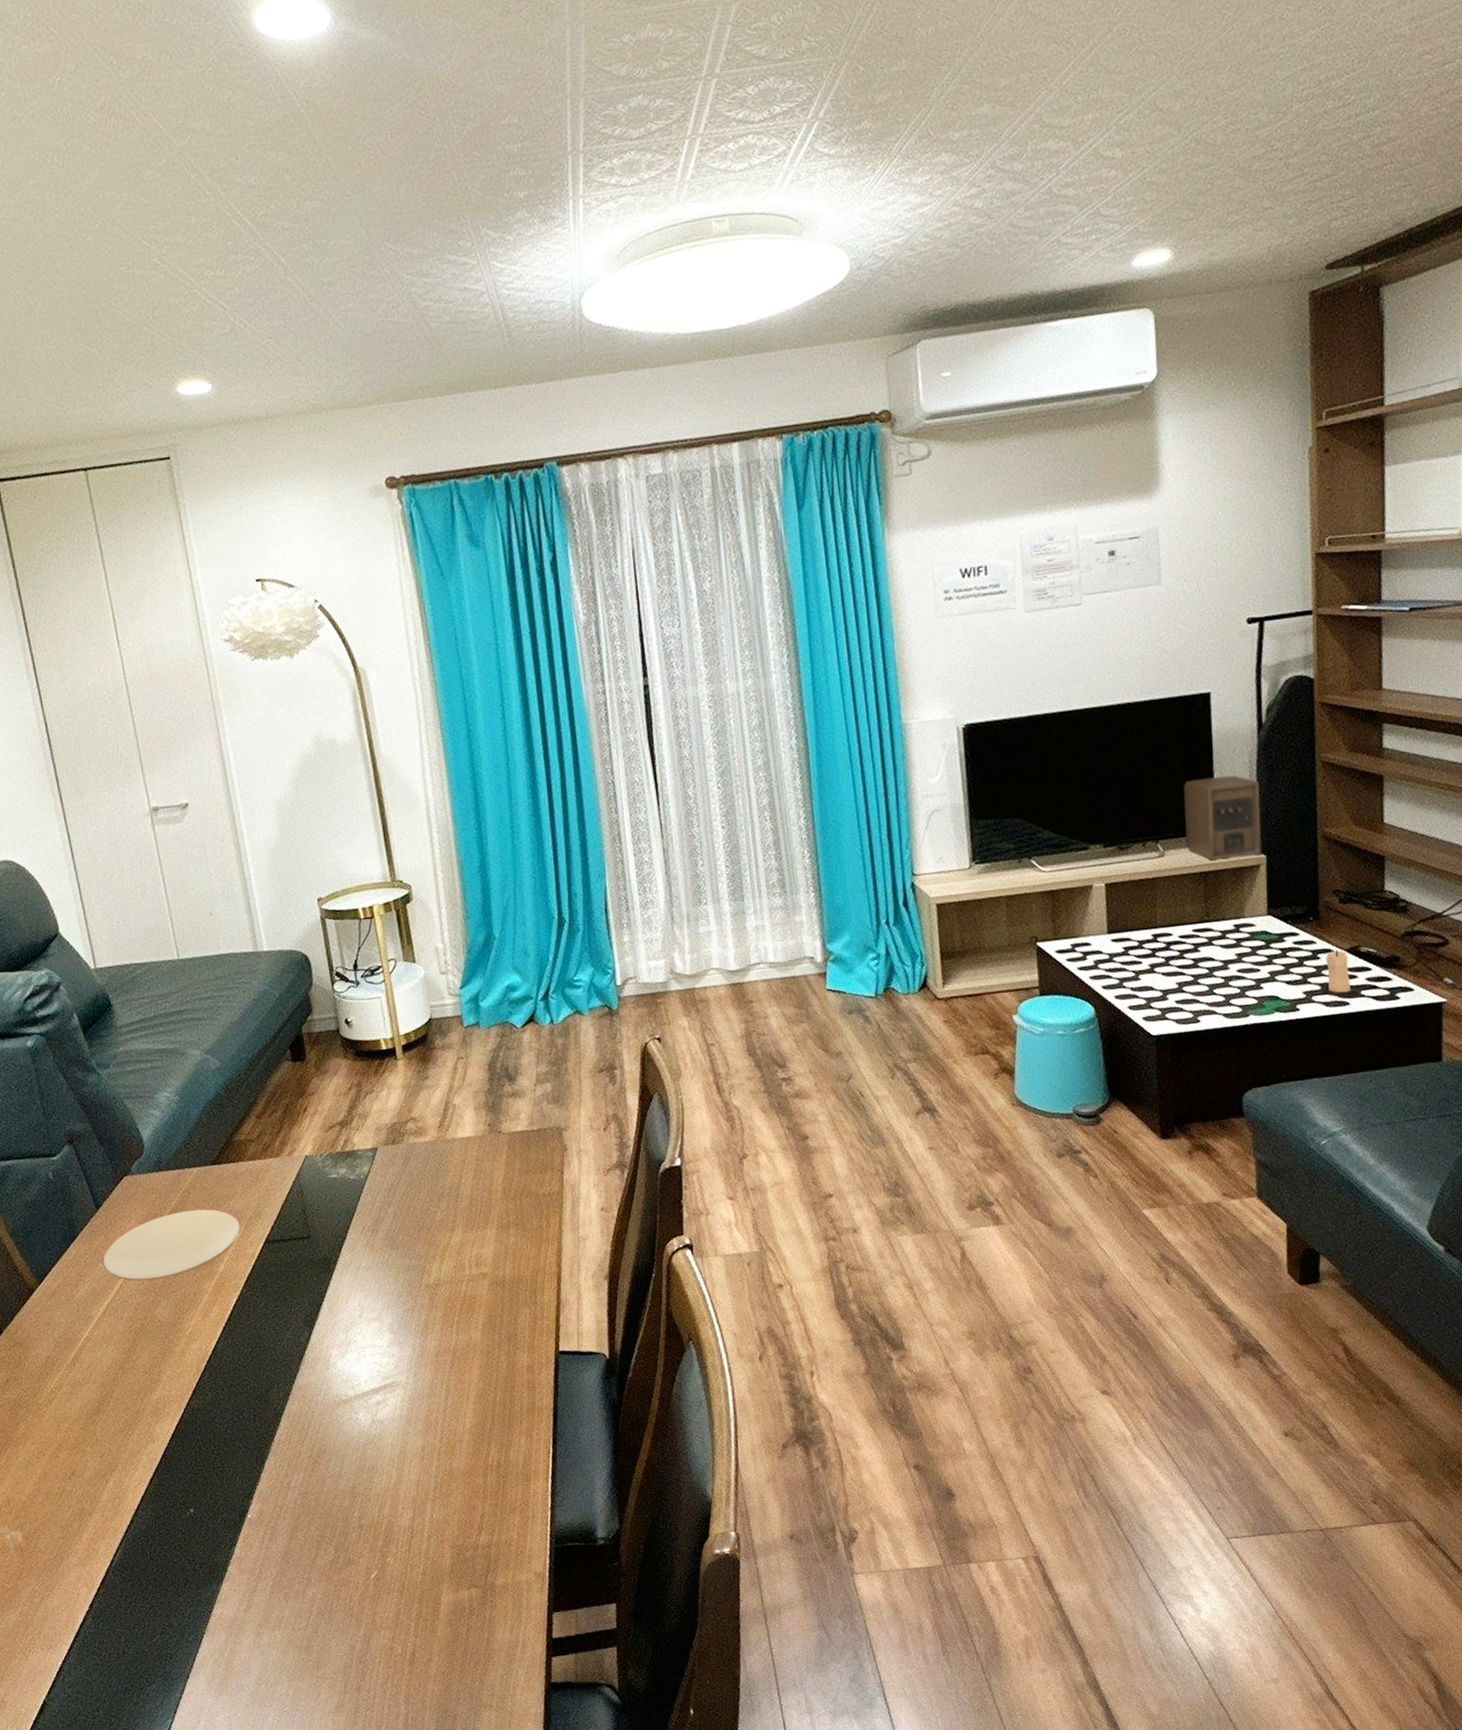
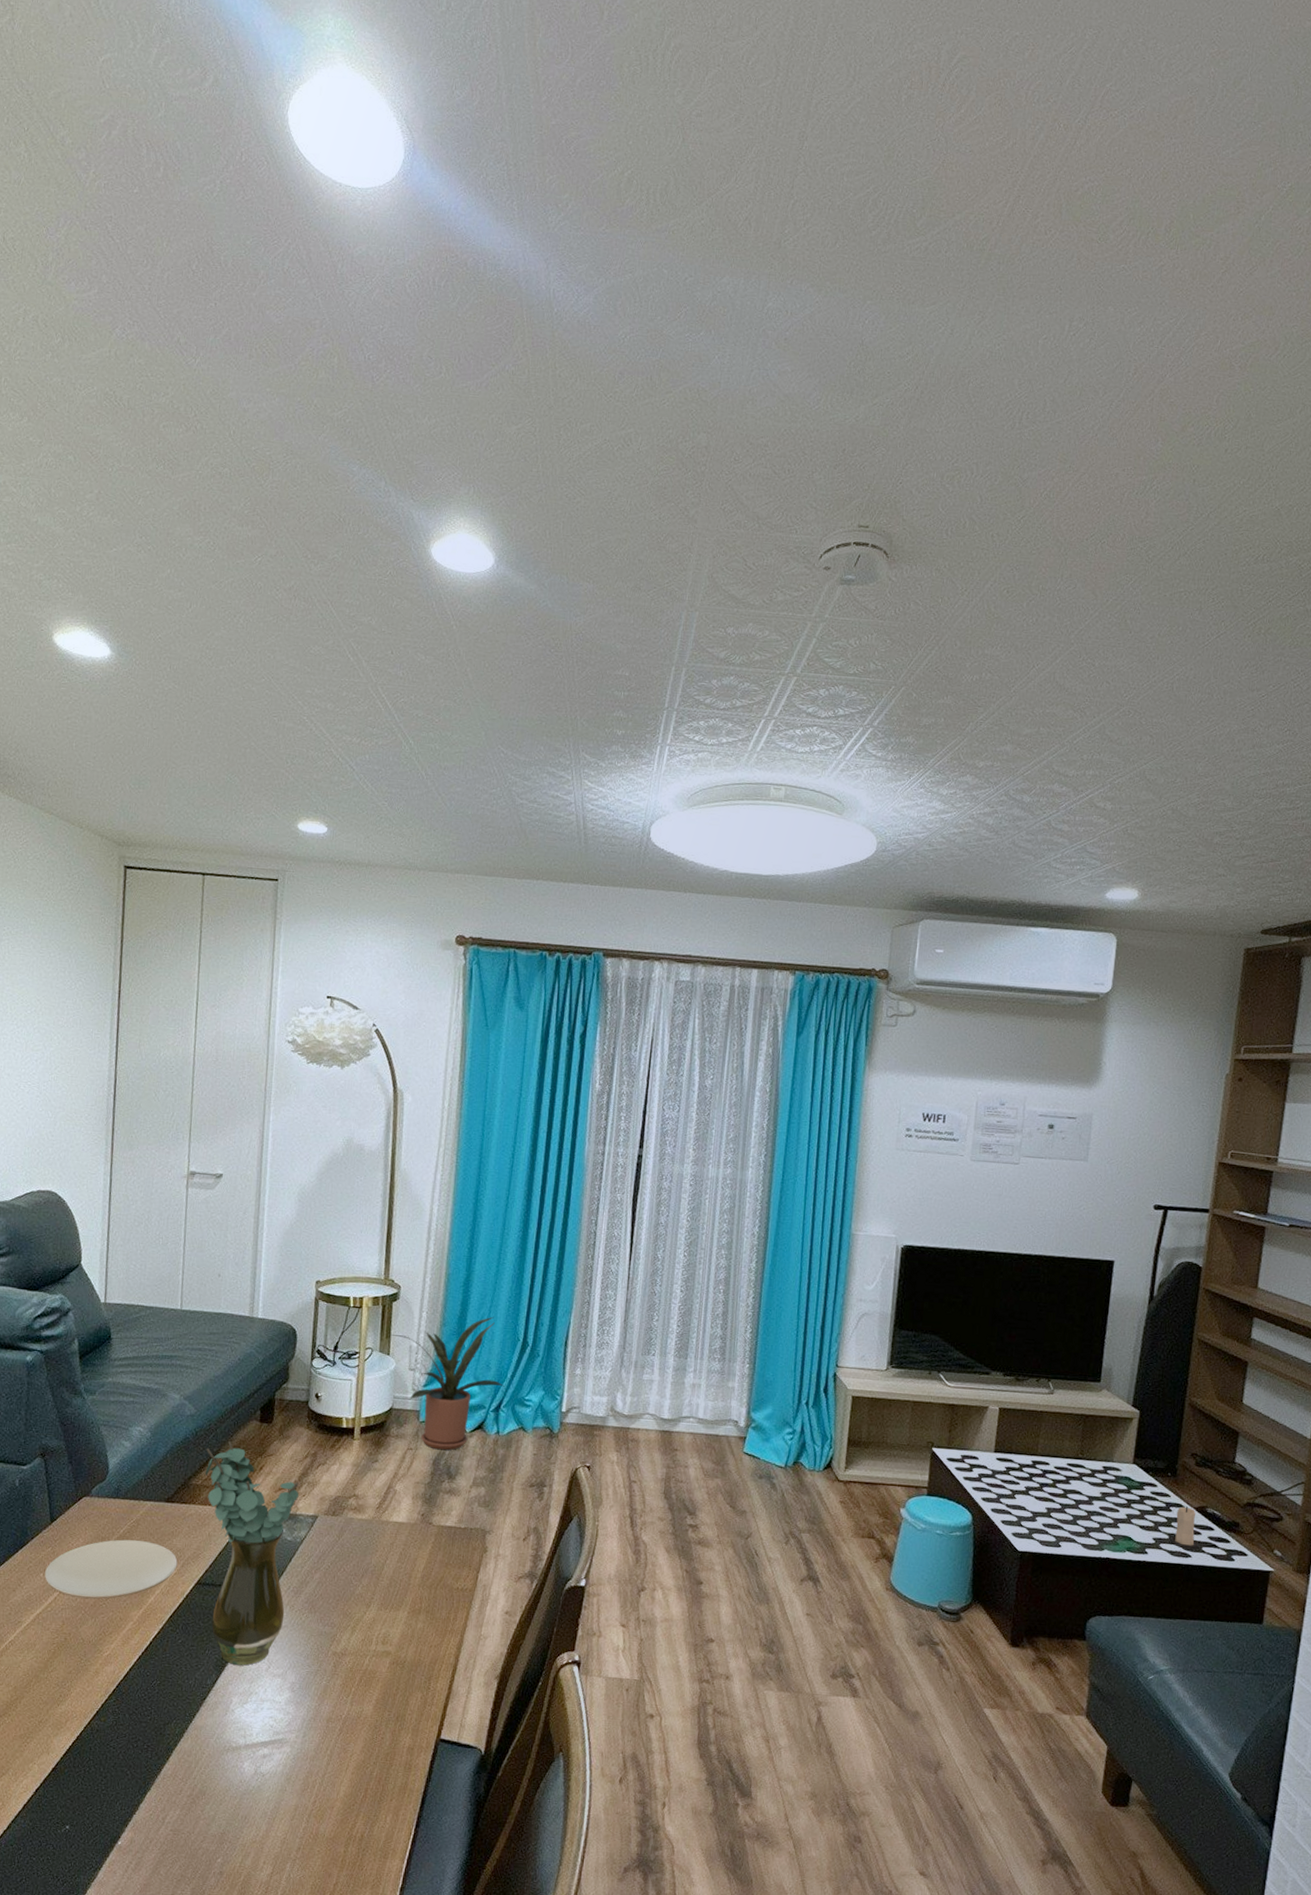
vase: none [241,1088,367,1318] -> present [205,1441,300,1666]
house plant: none [411,899,547,1053] -> present [390,1317,504,1451]
speaker: present [1183,775,1262,861] -> none [1073,1332,1143,1410]

